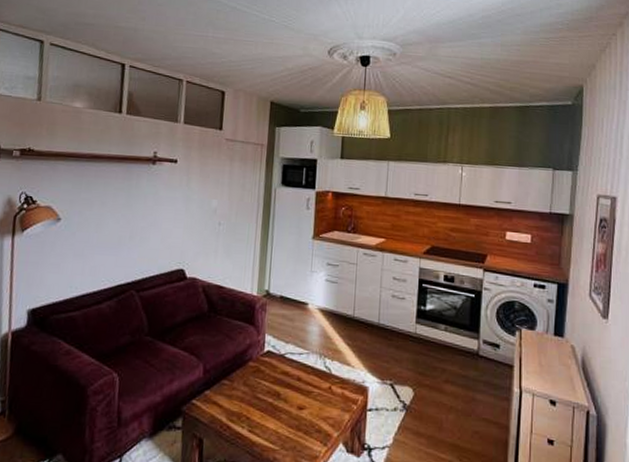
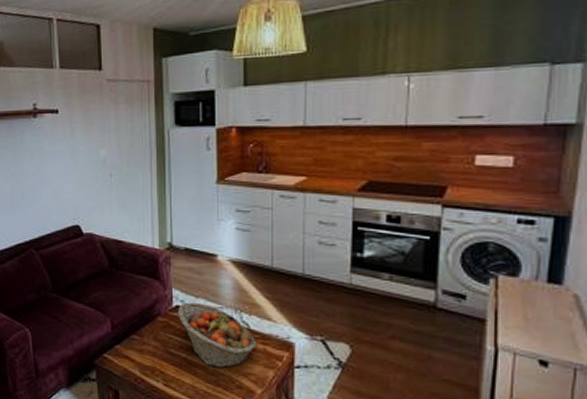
fruit basket: none [268,347,337,413] -> present [177,302,257,369]

